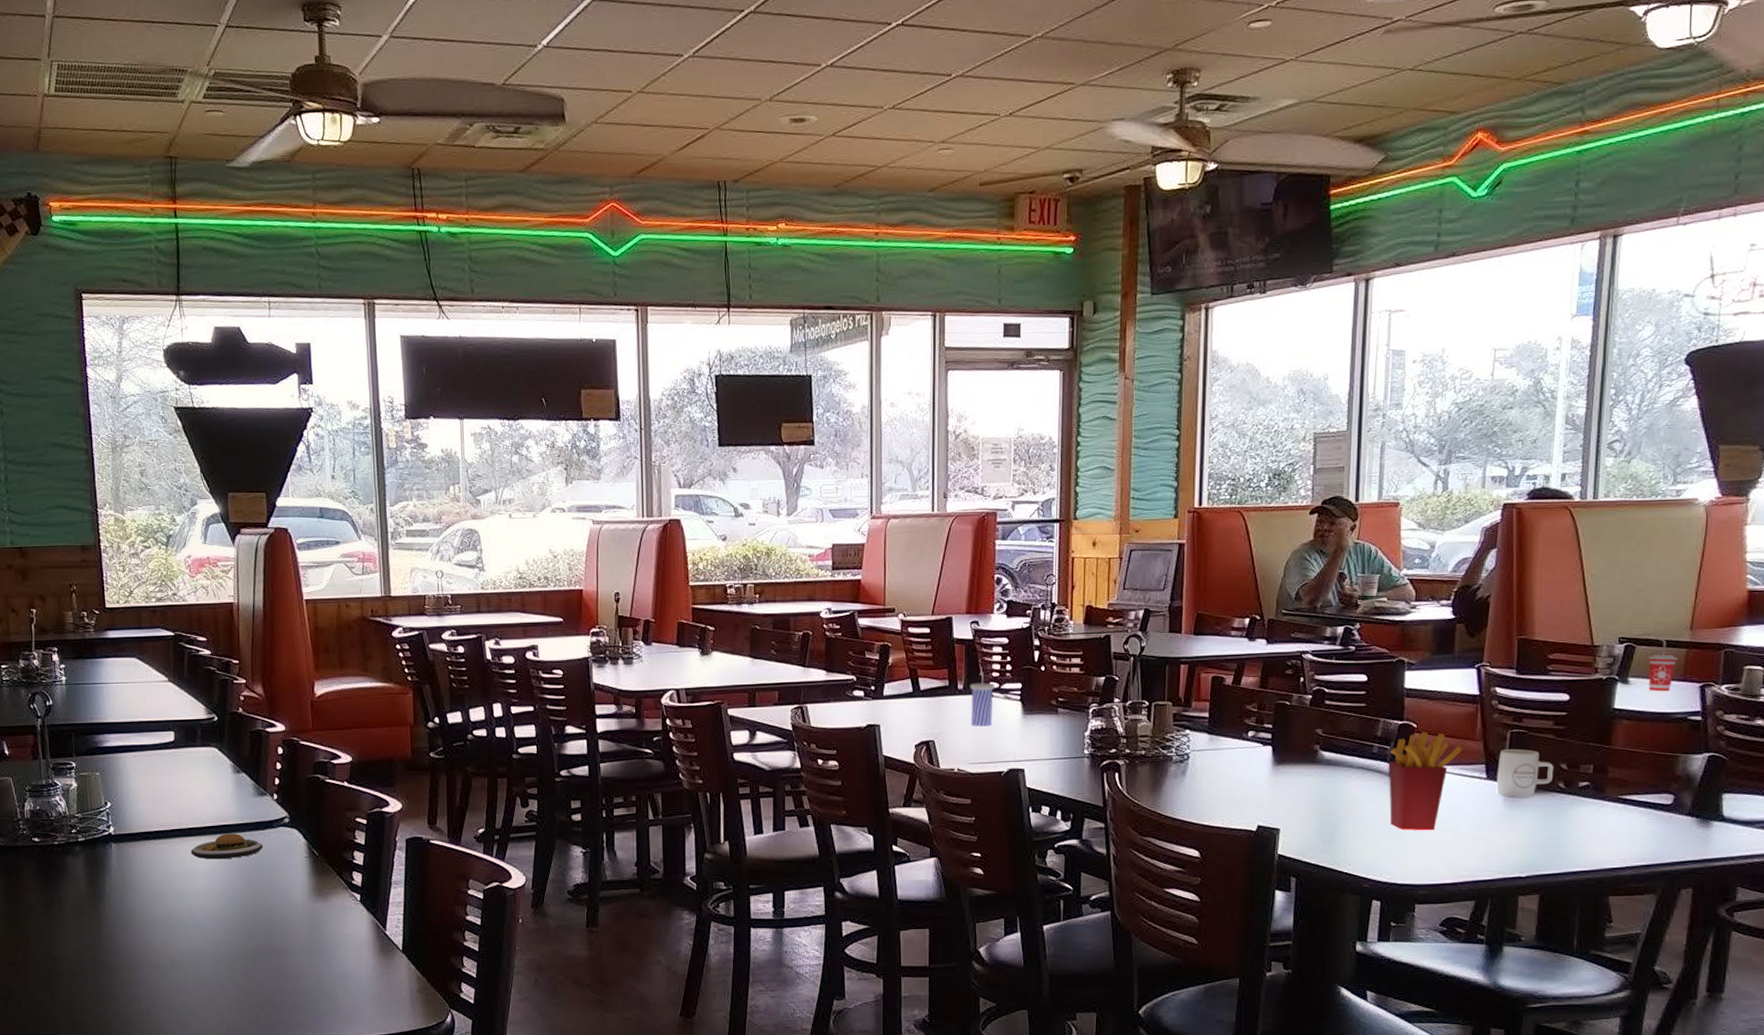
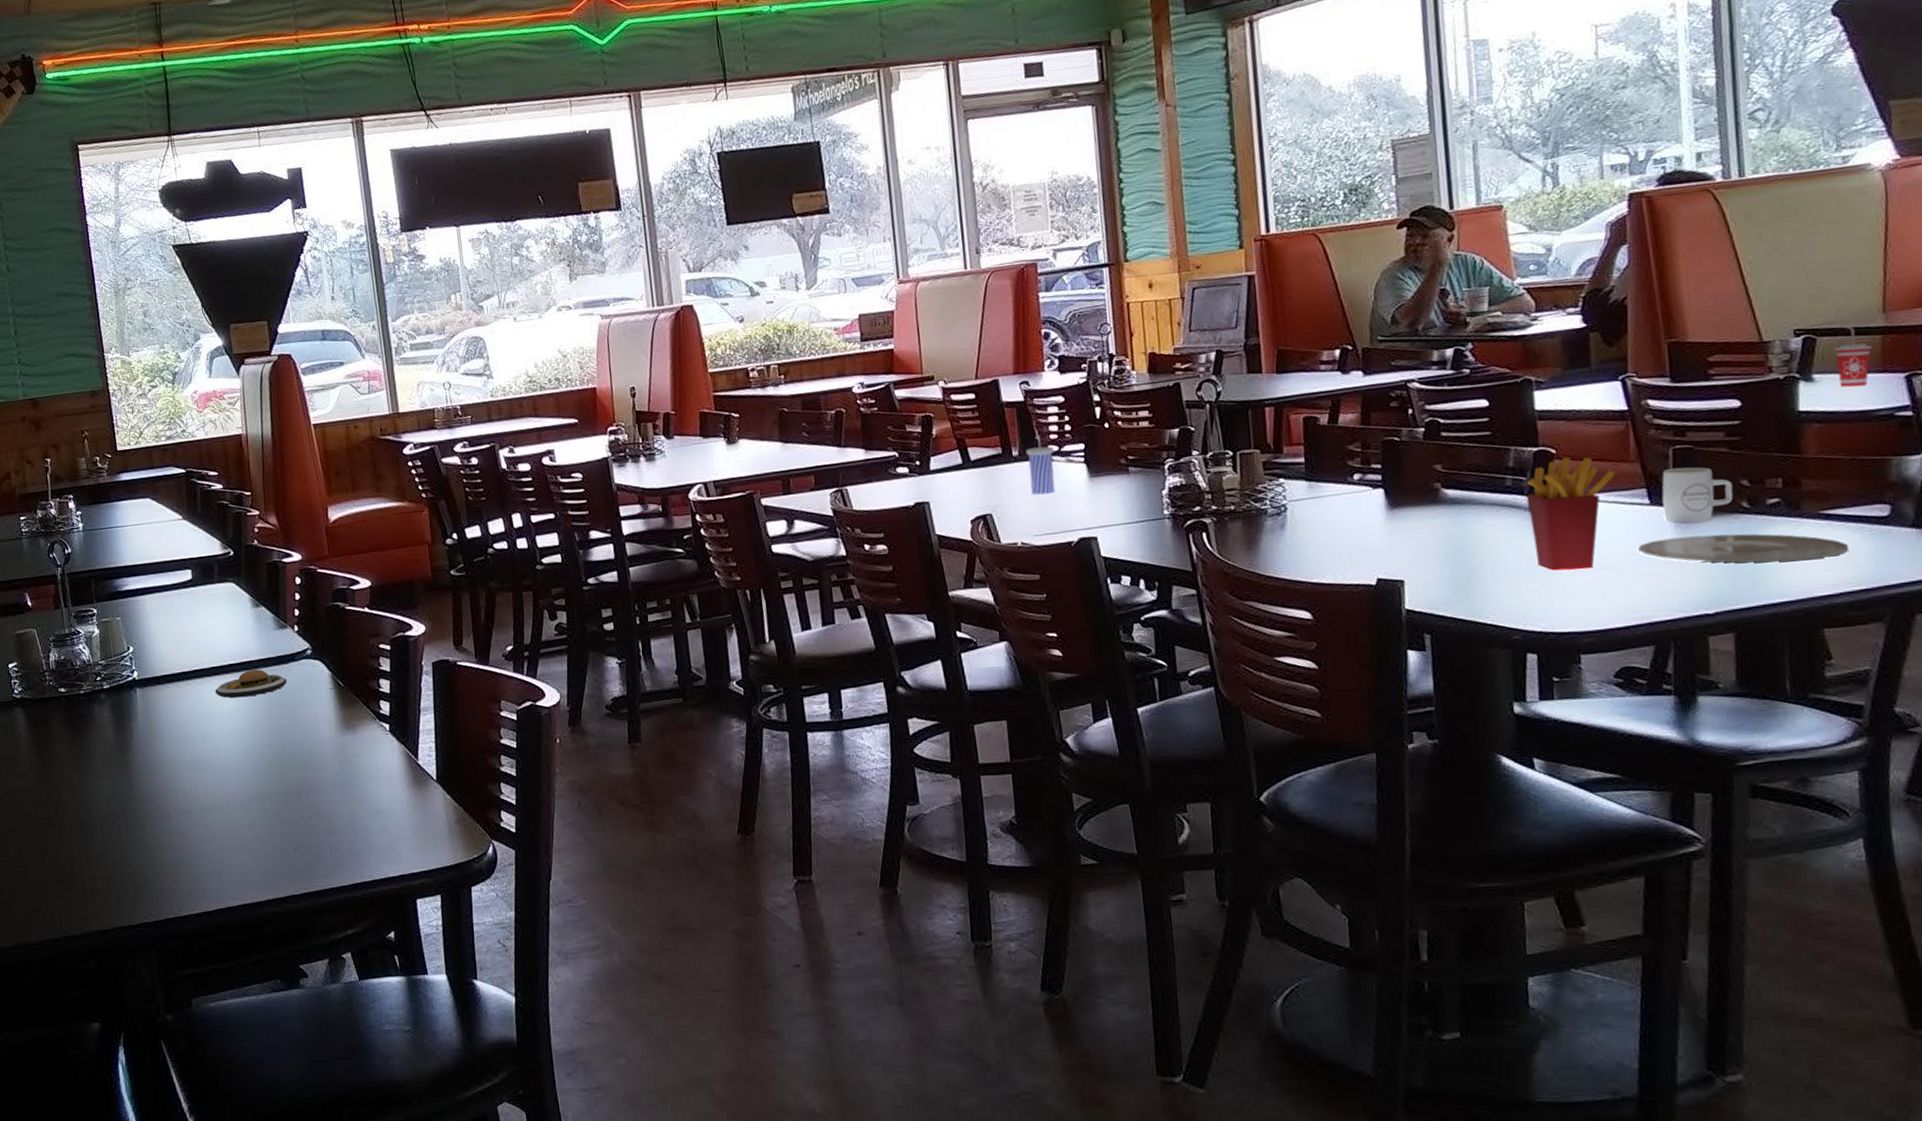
plate: none [1471,809,1638,836] -> present [1637,533,1850,563]

